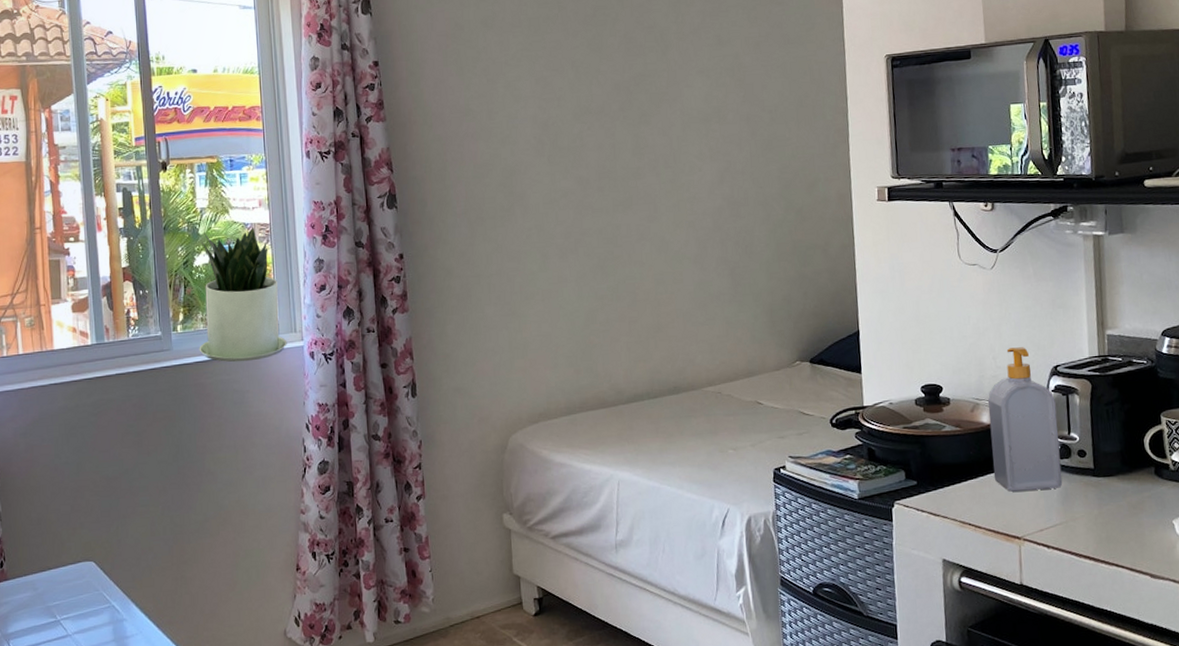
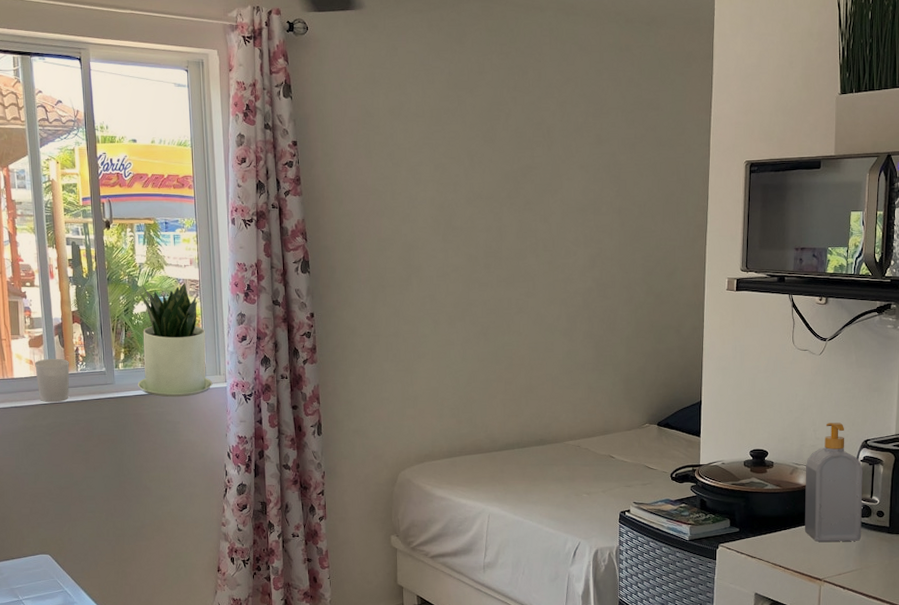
candle holder: none [79,323,119,377] -> present [35,358,70,403]

